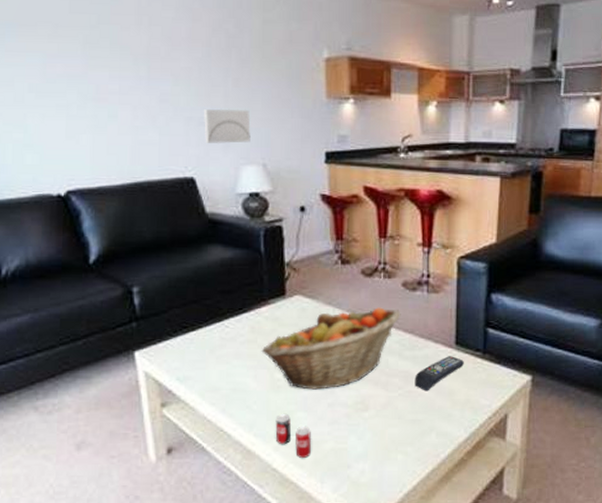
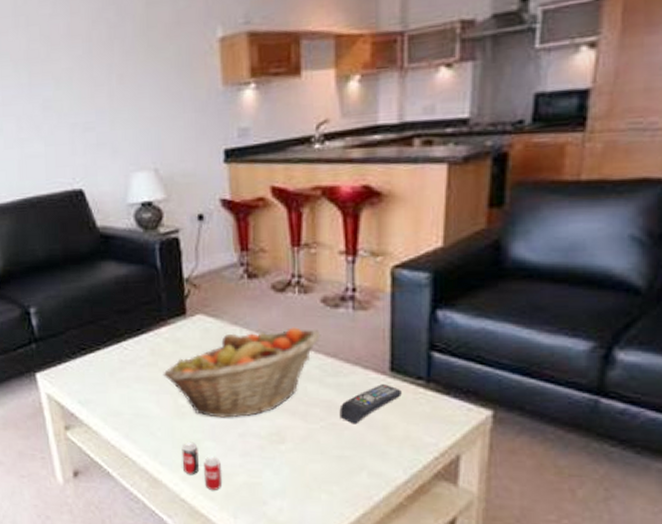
wall art: present [204,108,251,143] -> none [89,108,140,150]

